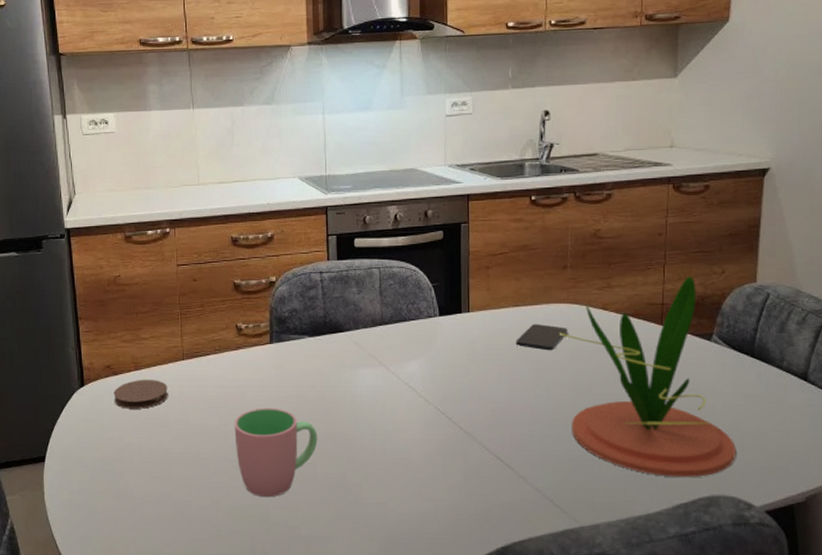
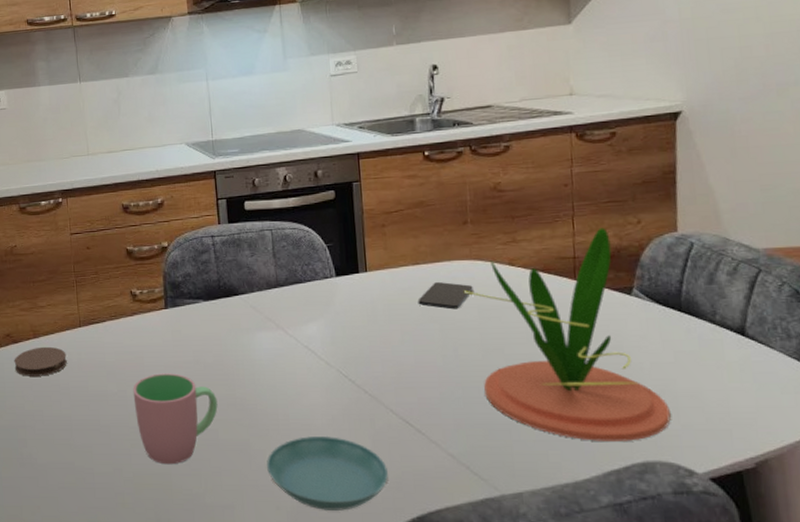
saucer: none [361,470,477,542] -> present [266,435,388,511]

